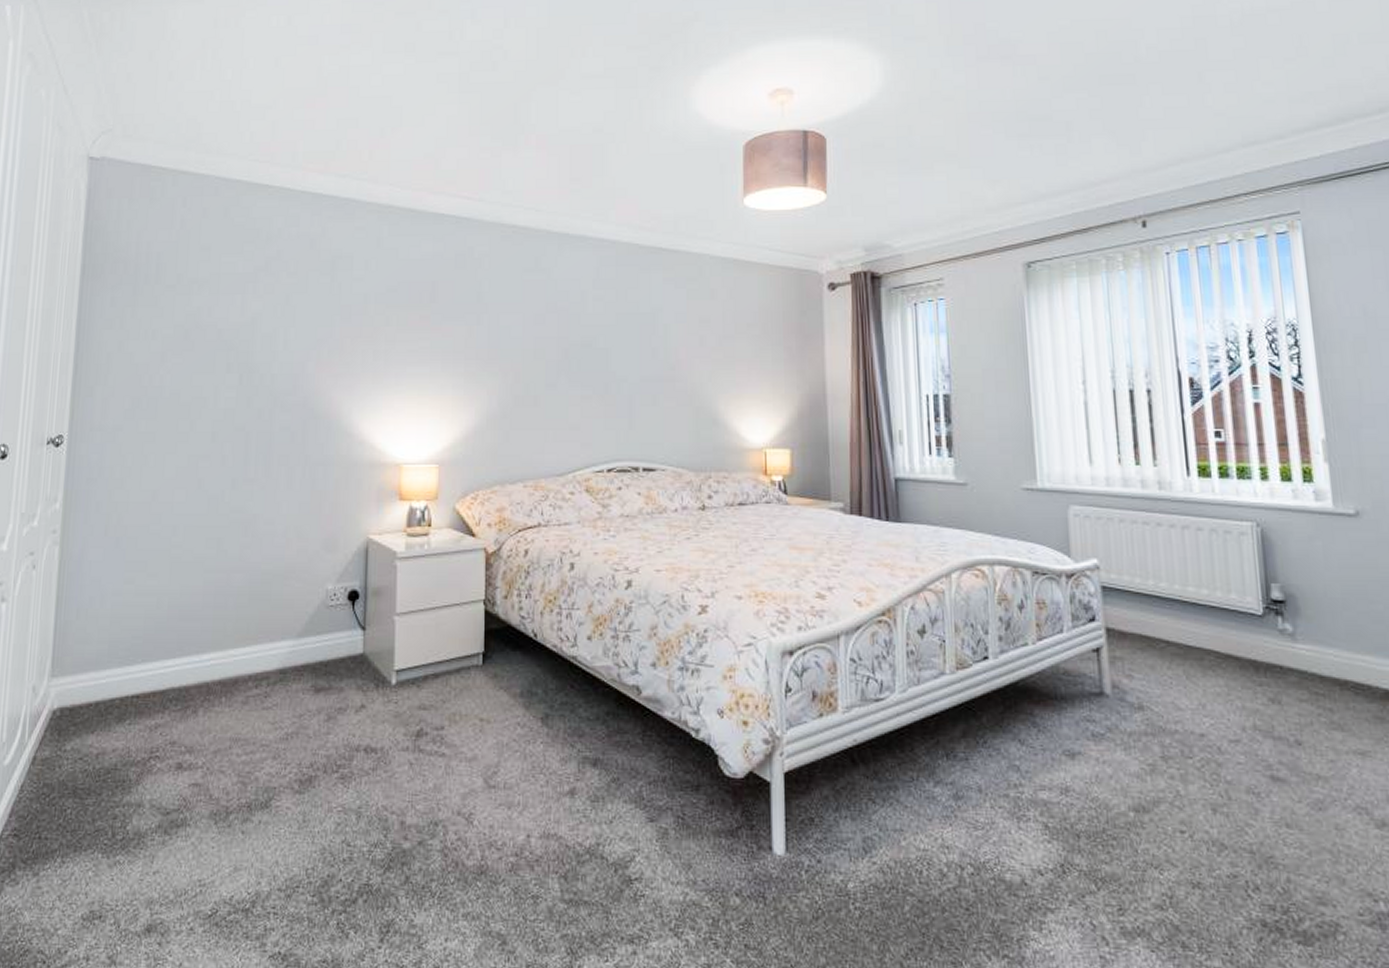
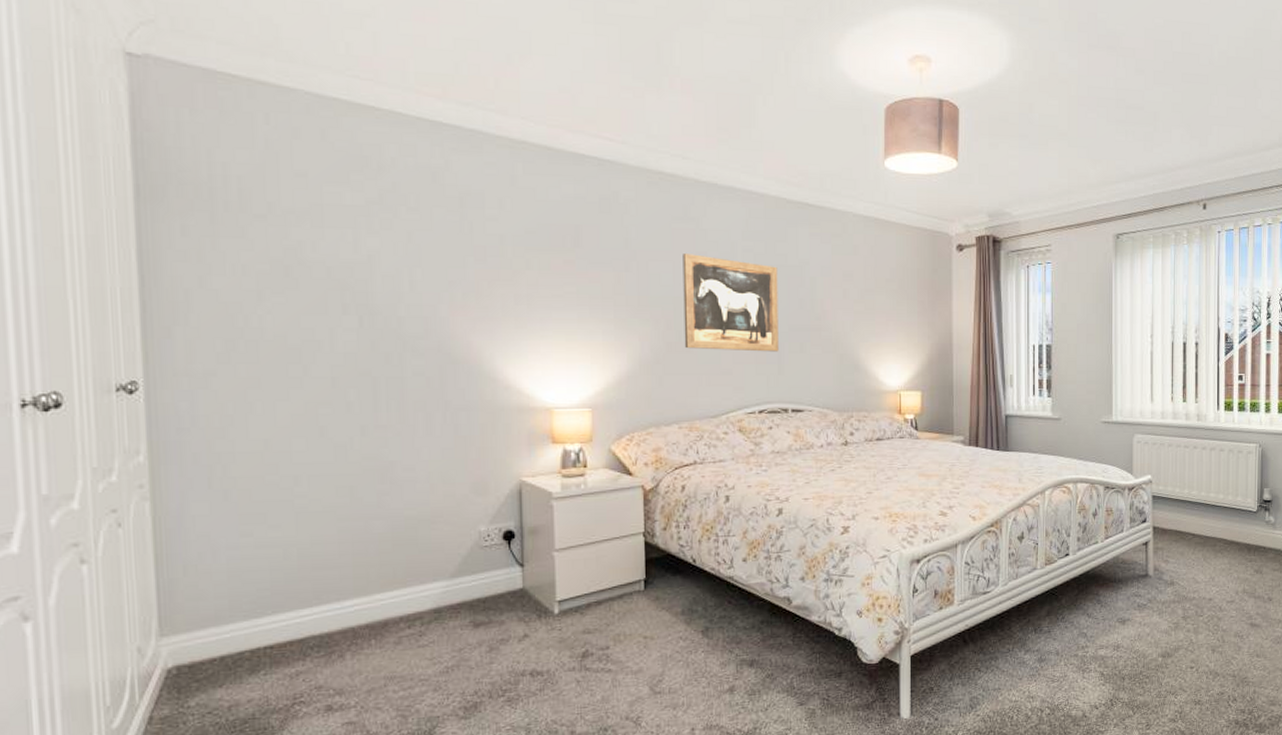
wall art: none [532,305,629,405] -> present [682,254,779,352]

